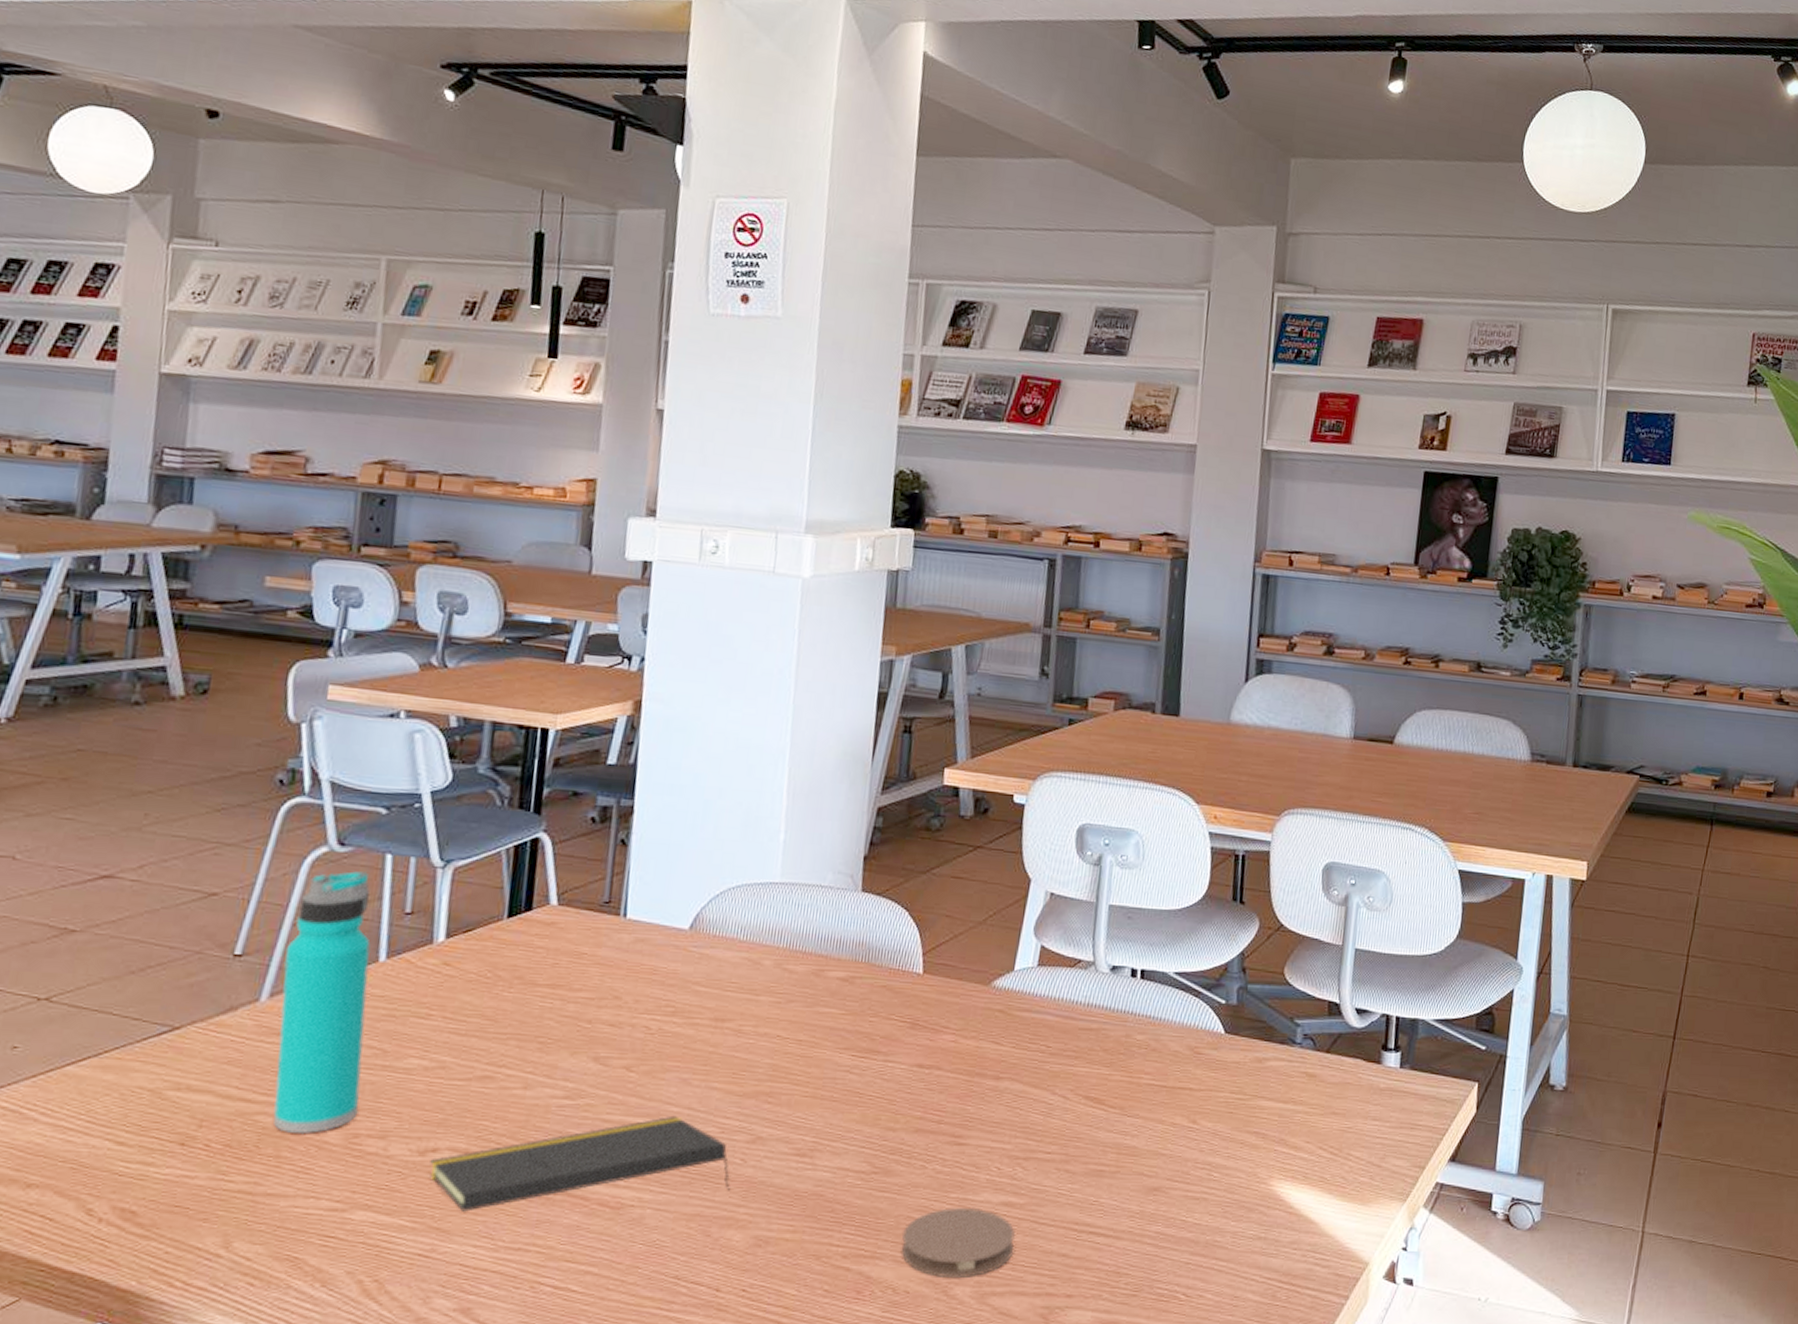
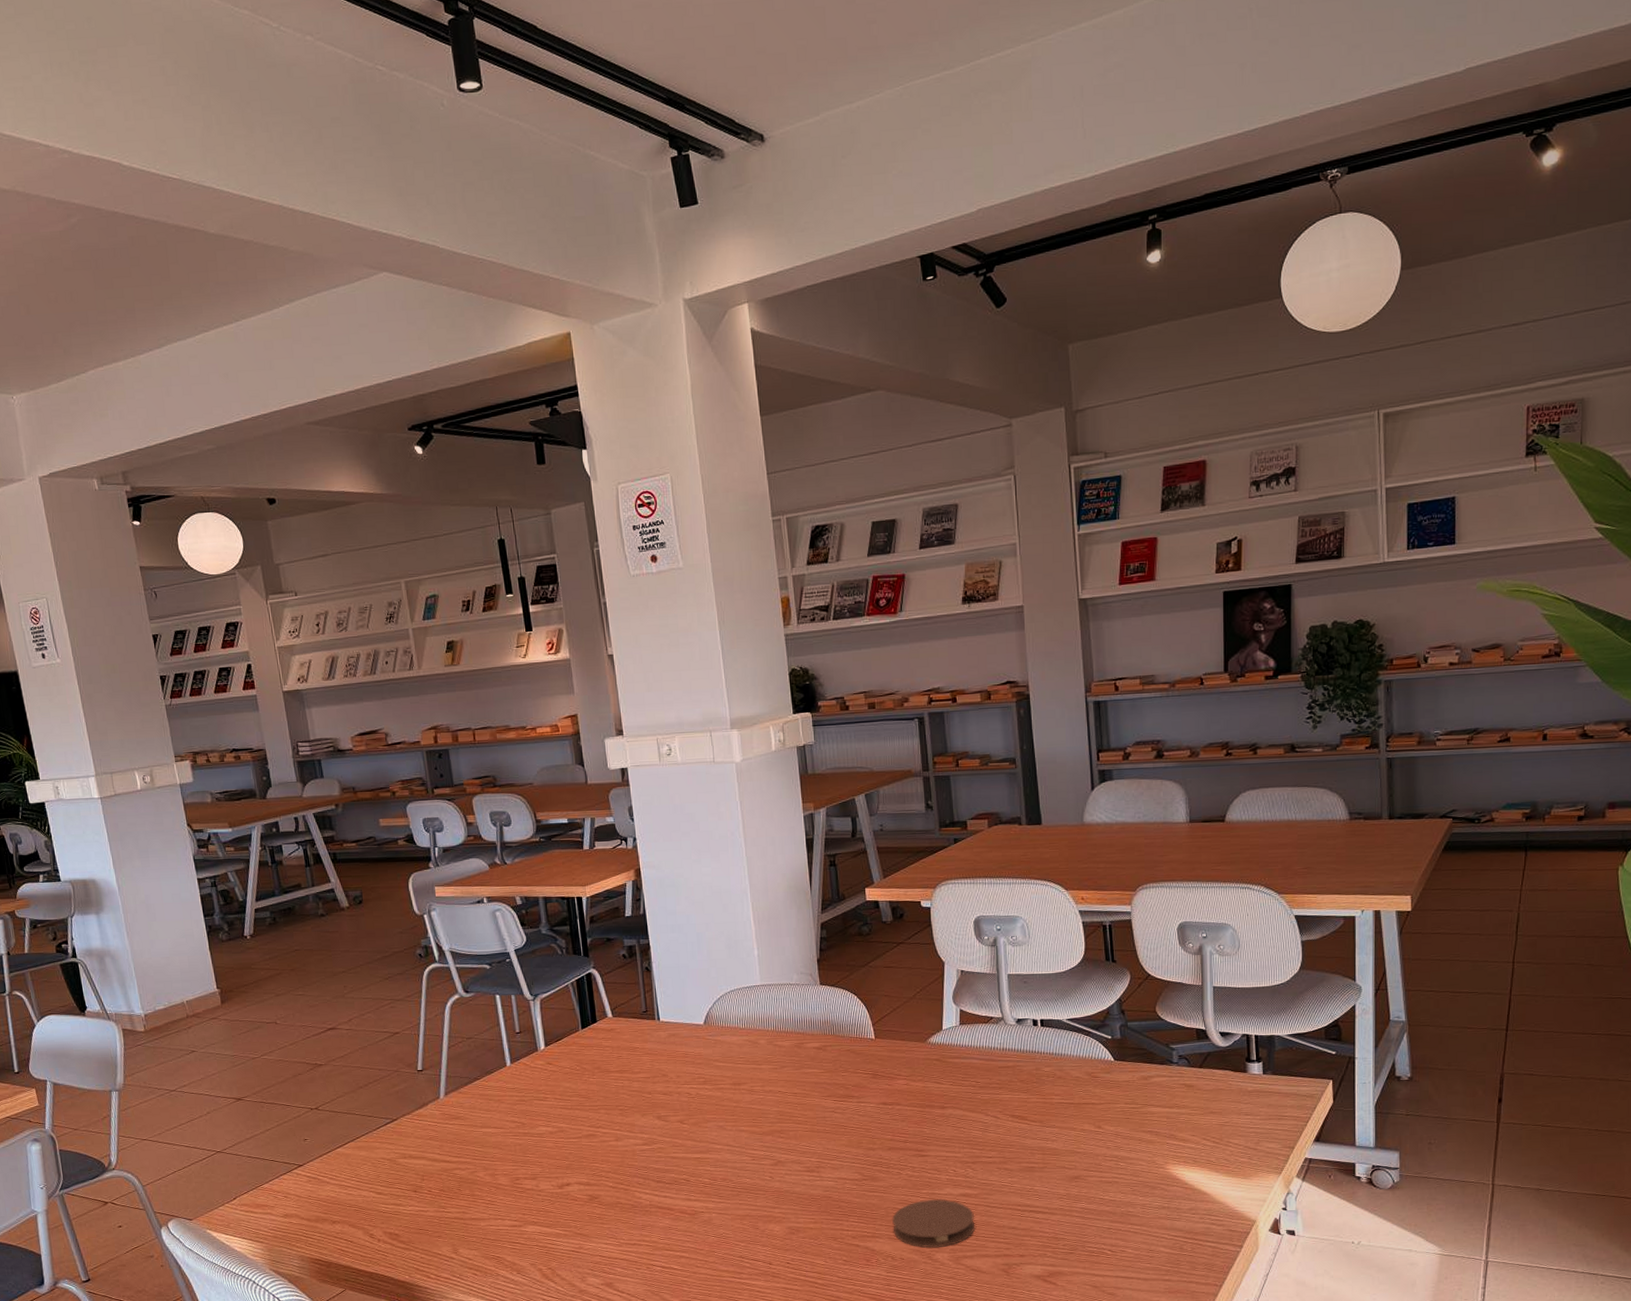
water bottle: present [273,871,371,1135] -> none [448,1008,515,1180]
notepad: present [430,1115,730,1212] -> none [567,1151,766,1222]

